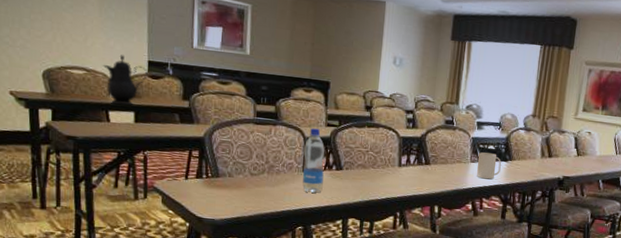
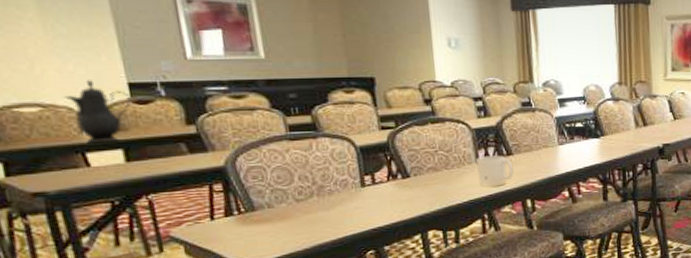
bottle: present [302,128,325,194] -> none [357,134,390,210]
mug: none [397,161,429,190] -> present [475,155,514,187]
mug: present [477,152,501,180] -> none [566,130,594,161]

